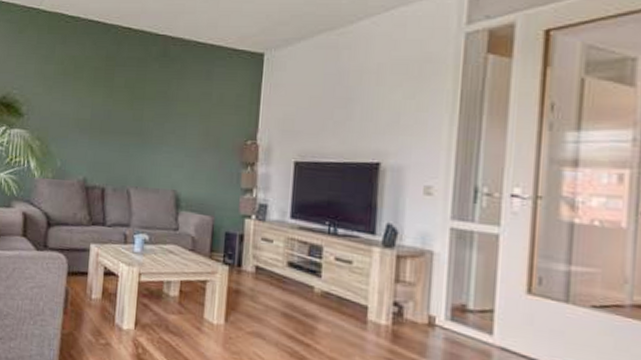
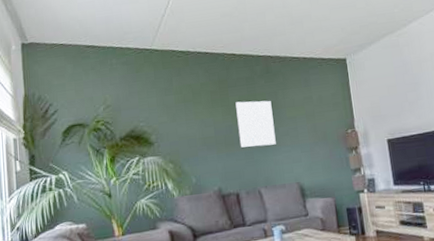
wall art: none [116,84,162,142] -> present [235,100,276,148]

